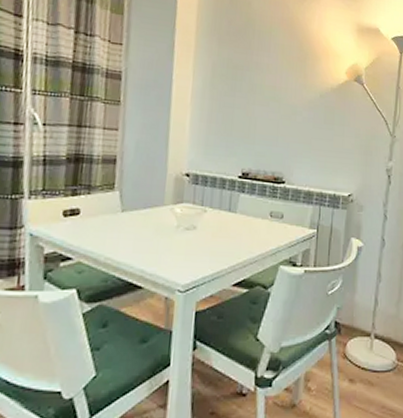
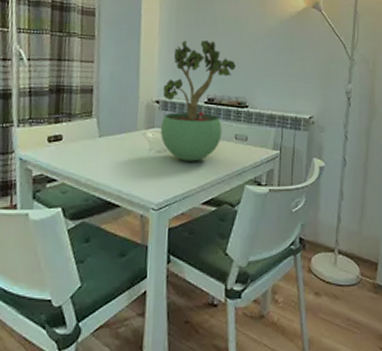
potted plant: none [189,110,273,240] -> present [160,39,236,162]

